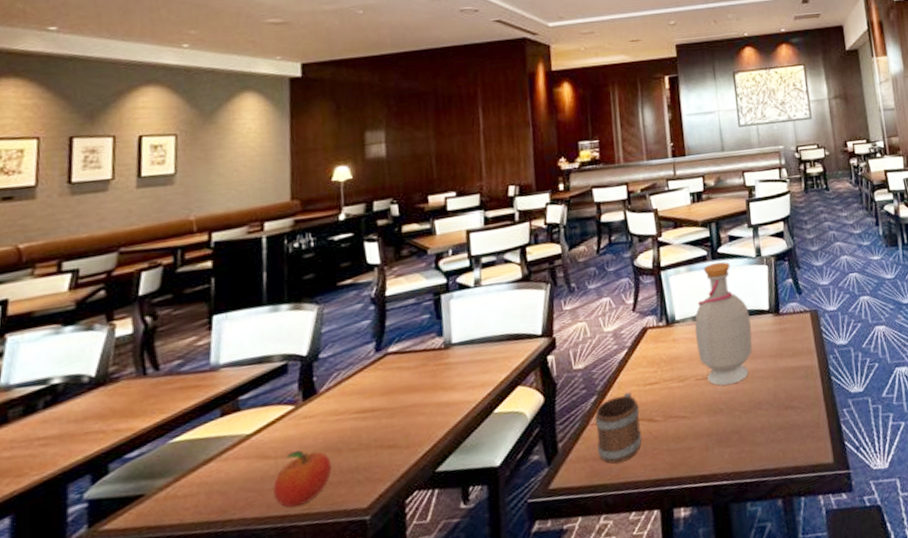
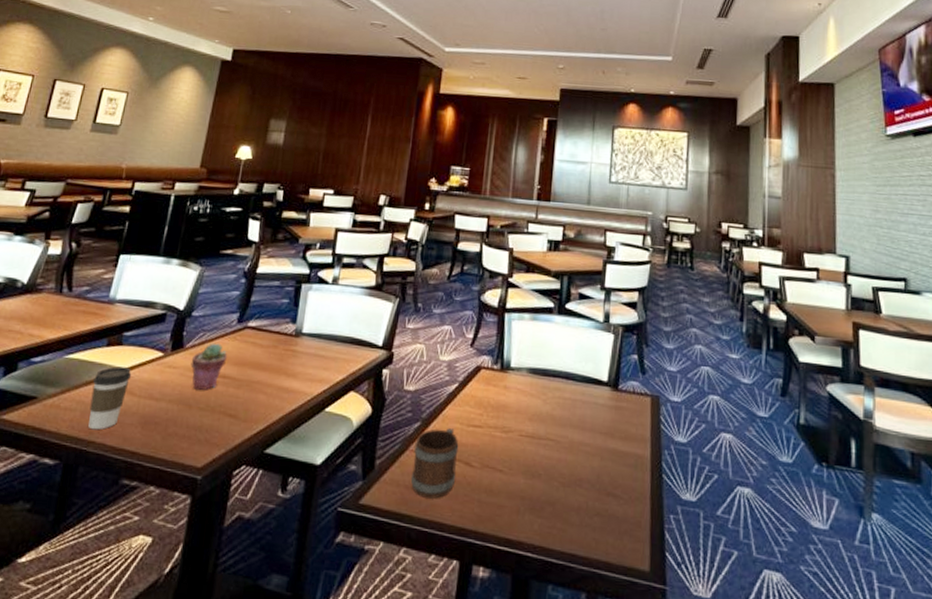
coffee cup: none [213,431,261,509] -> present [88,366,132,430]
fruit: present [273,450,332,508] -> none [130,395,182,447]
potted succulent: none [329,378,372,433] -> present [190,343,228,391]
bottle: present [694,262,752,386] -> none [526,317,586,452]

